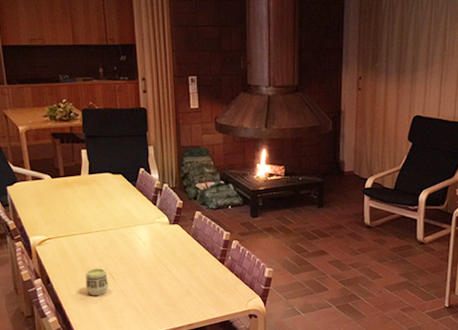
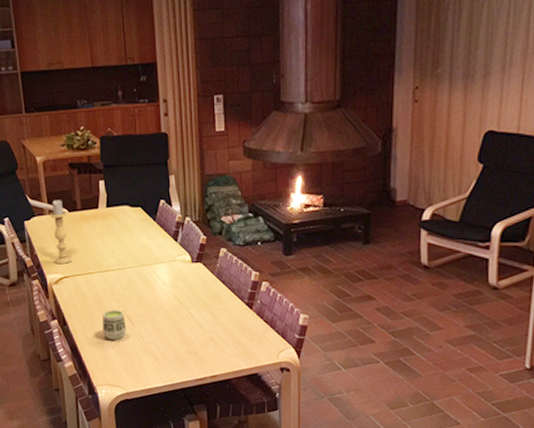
candle holder: none [33,167,56,227] -> present [50,200,73,265]

